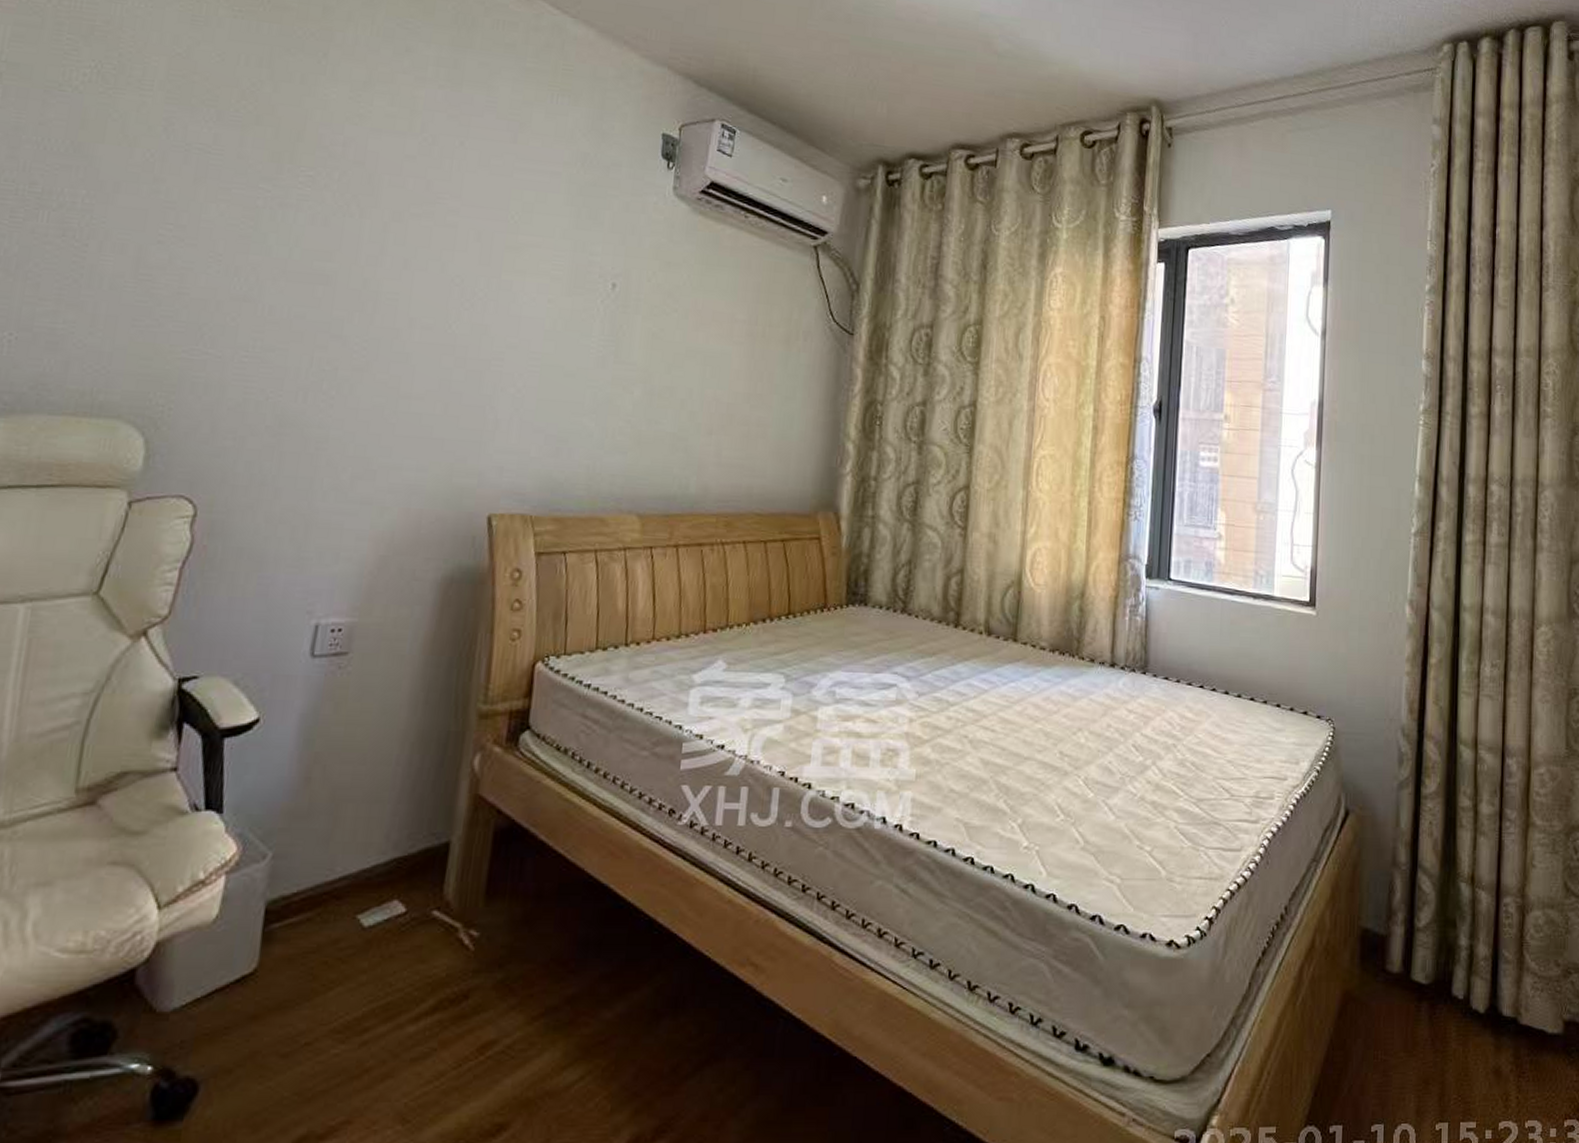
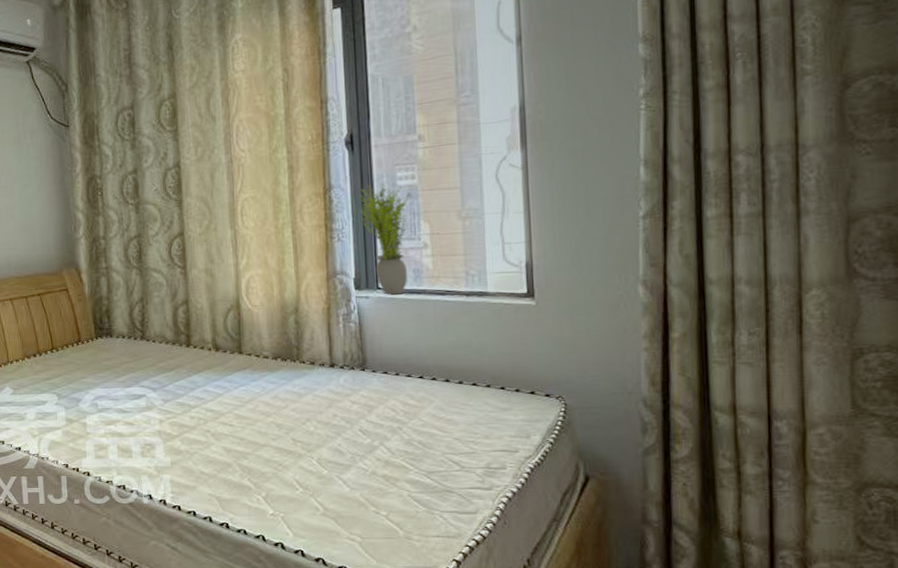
potted plant: none [1160,461,1212,590] -> present [359,184,411,296]

